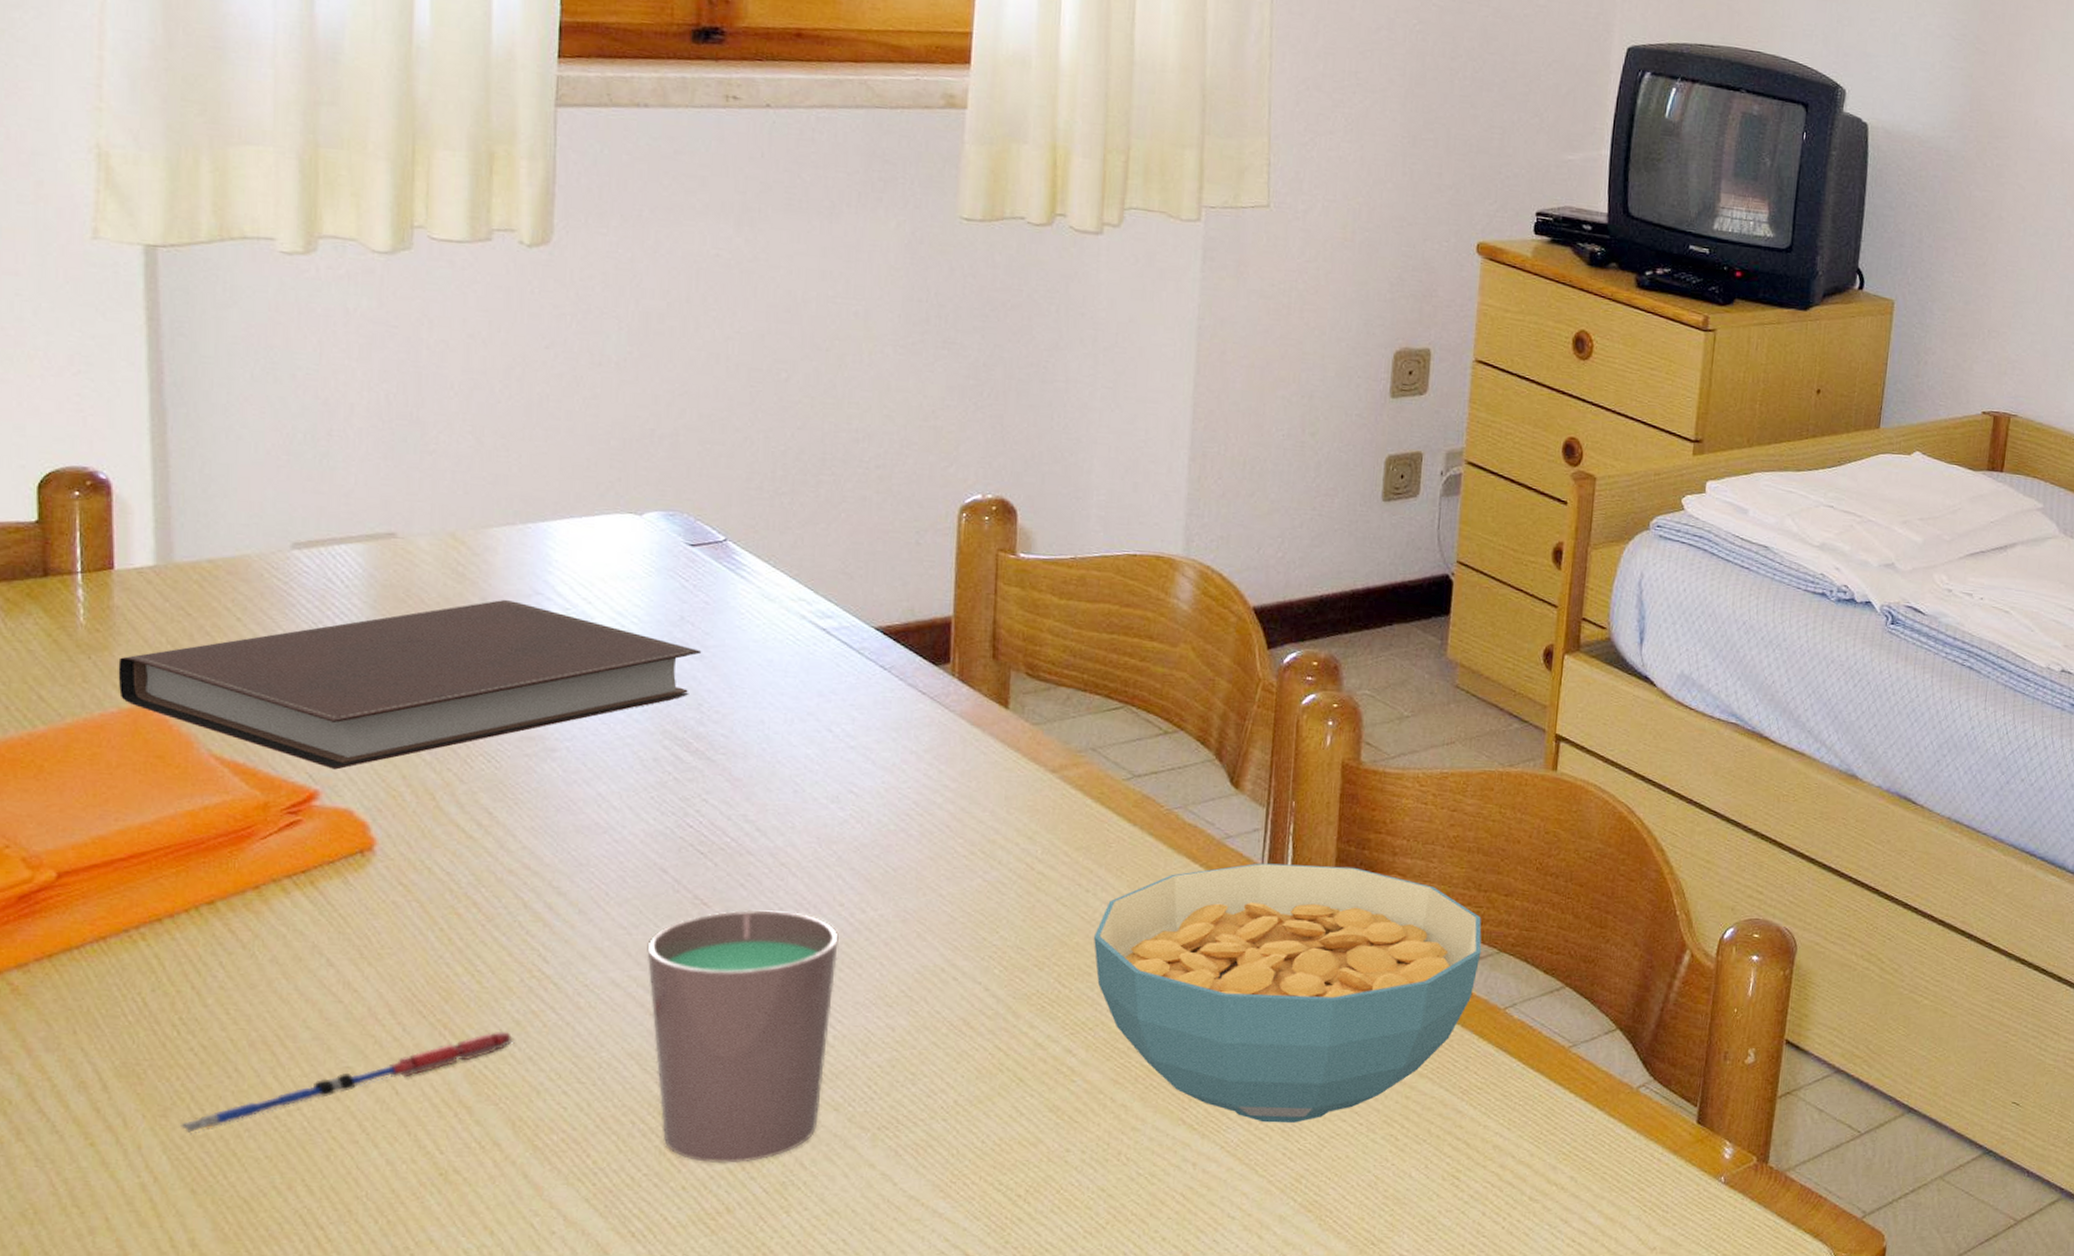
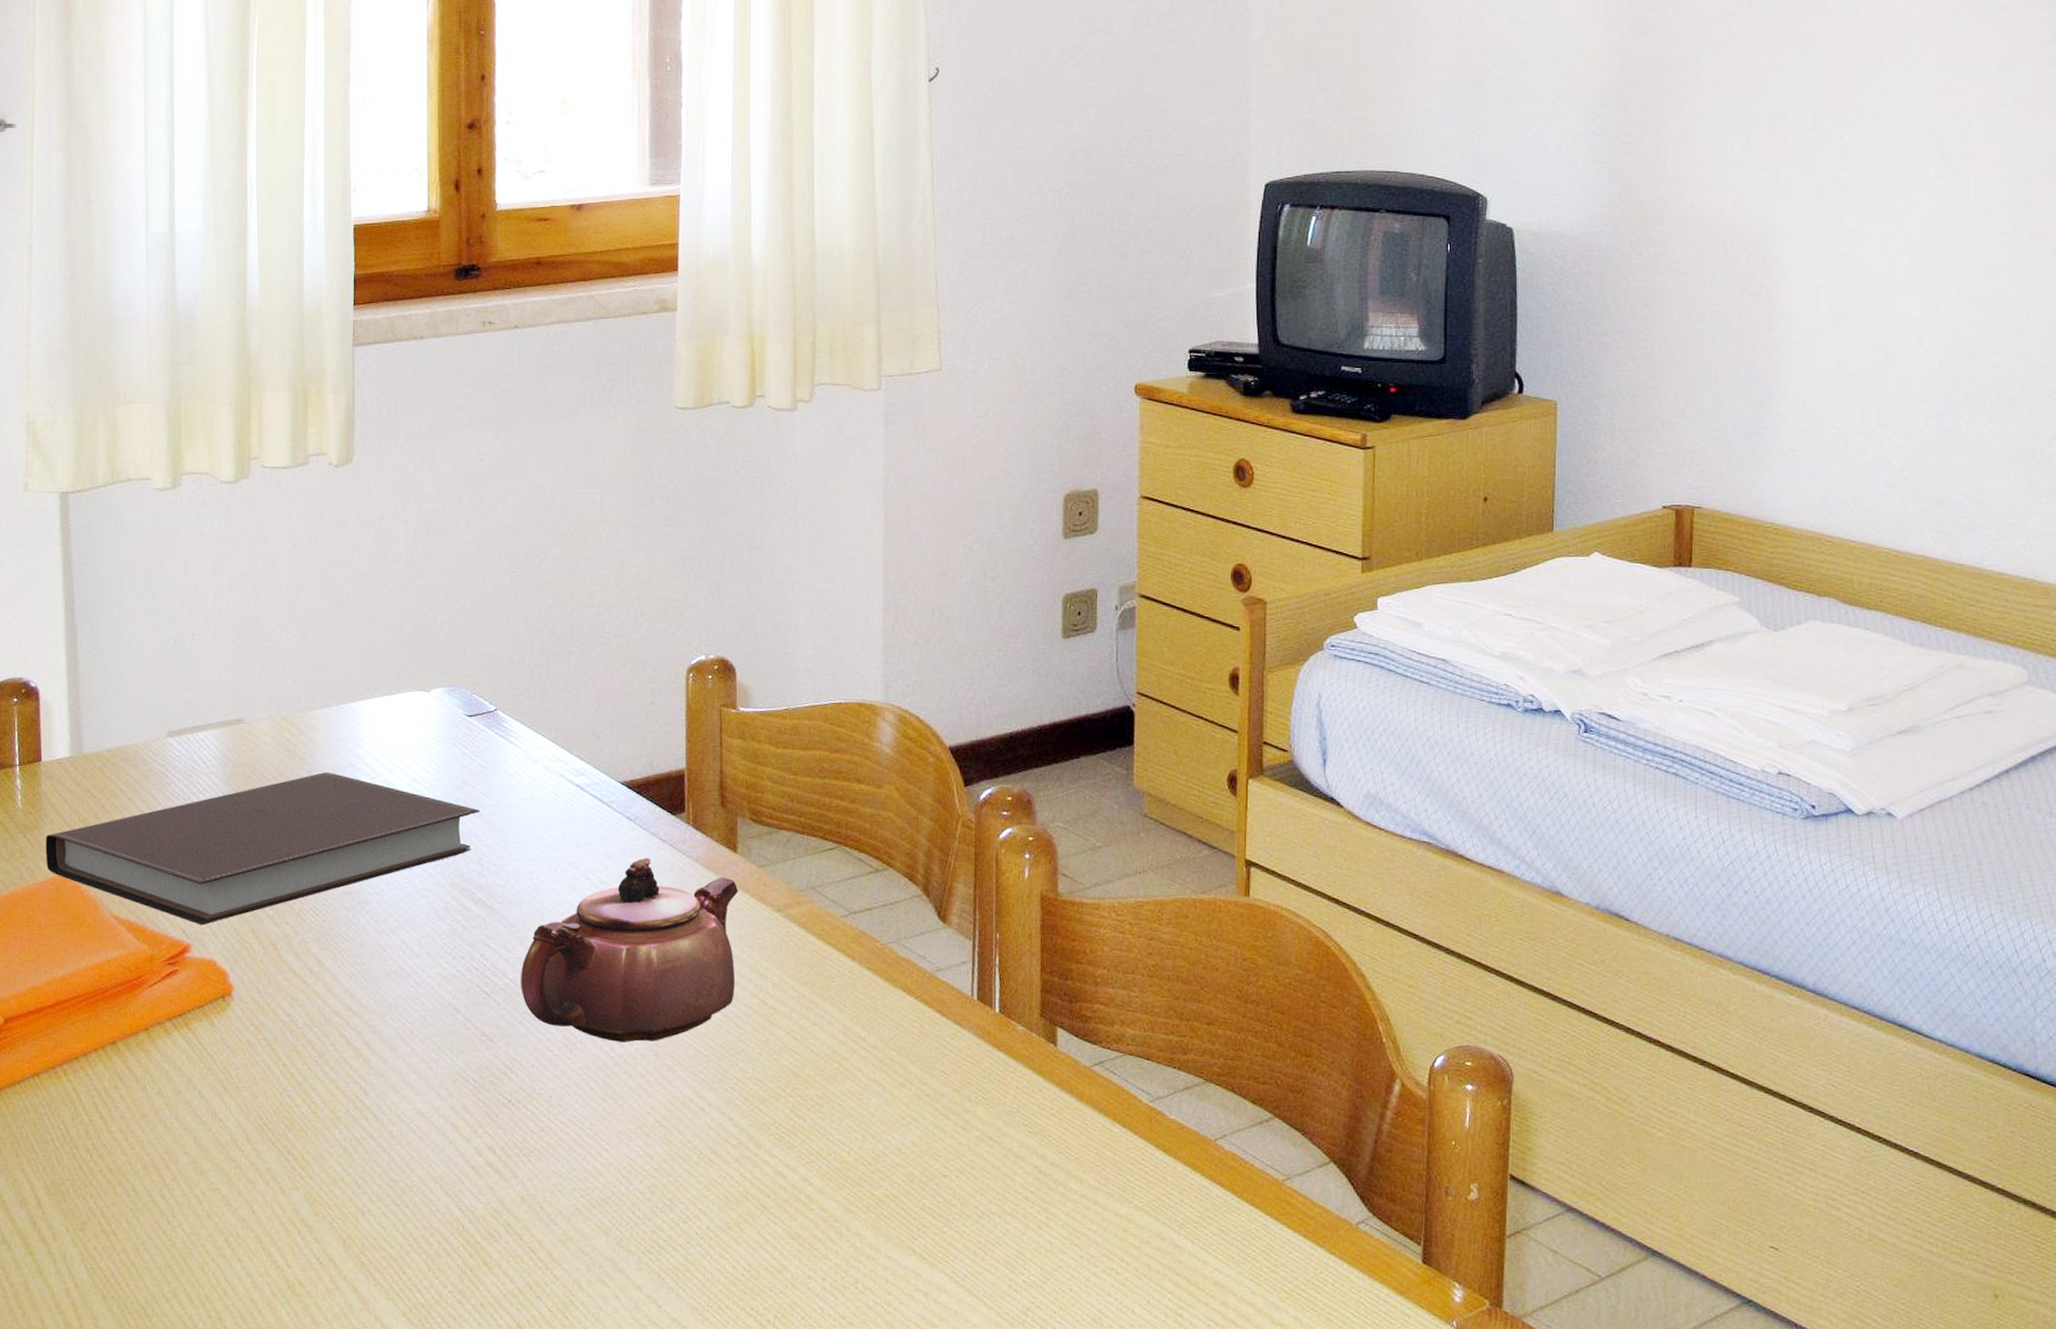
pen: present [181,1031,515,1136] -> none [94,1157,343,1247]
cup: present [647,910,839,1164] -> none [445,1045,602,1283]
teapot: none [744,711,1009,908] -> present [521,858,739,1042]
cereal bowl: present [1093,863,1482,1123] -> none [822,994,1188,1255]

